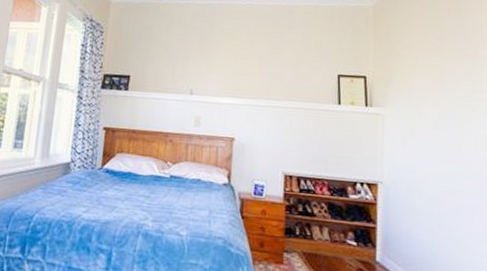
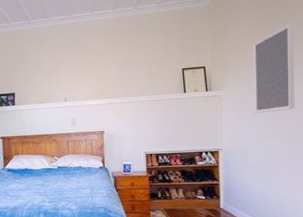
home mirror: none [423,40,476,144] -> present [252,23,295,113]

